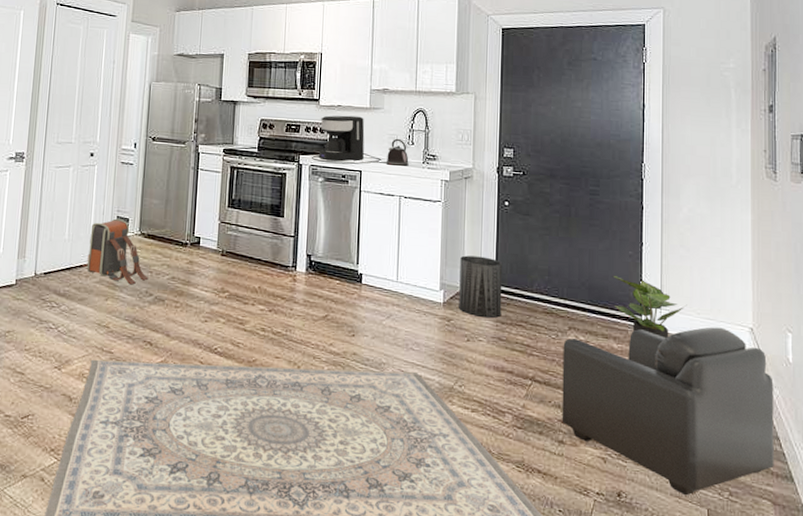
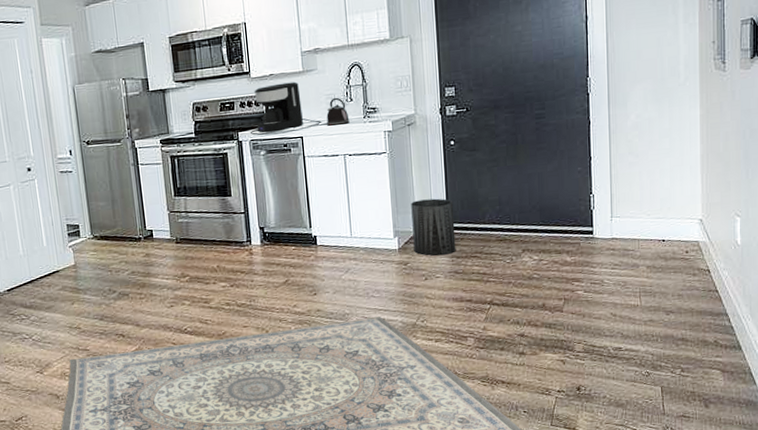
backpack: present [83,218,149,285] -> none [43,226,109,286]
armchair: present [562,327,774,496] -> none [518,224,723,379]
potted plant: present [612,275,687,339] -> none [562,192,637,244]

